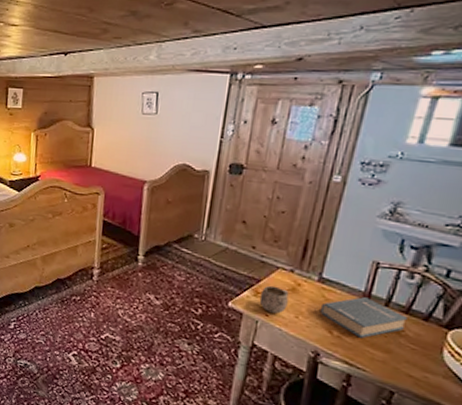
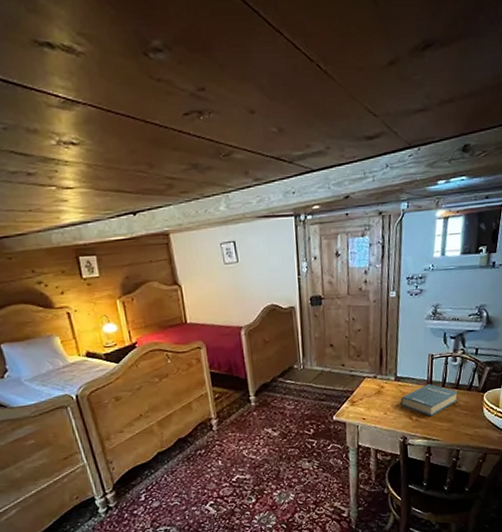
mug: present [259,285,289,314] -> none [355,393,377,416]

